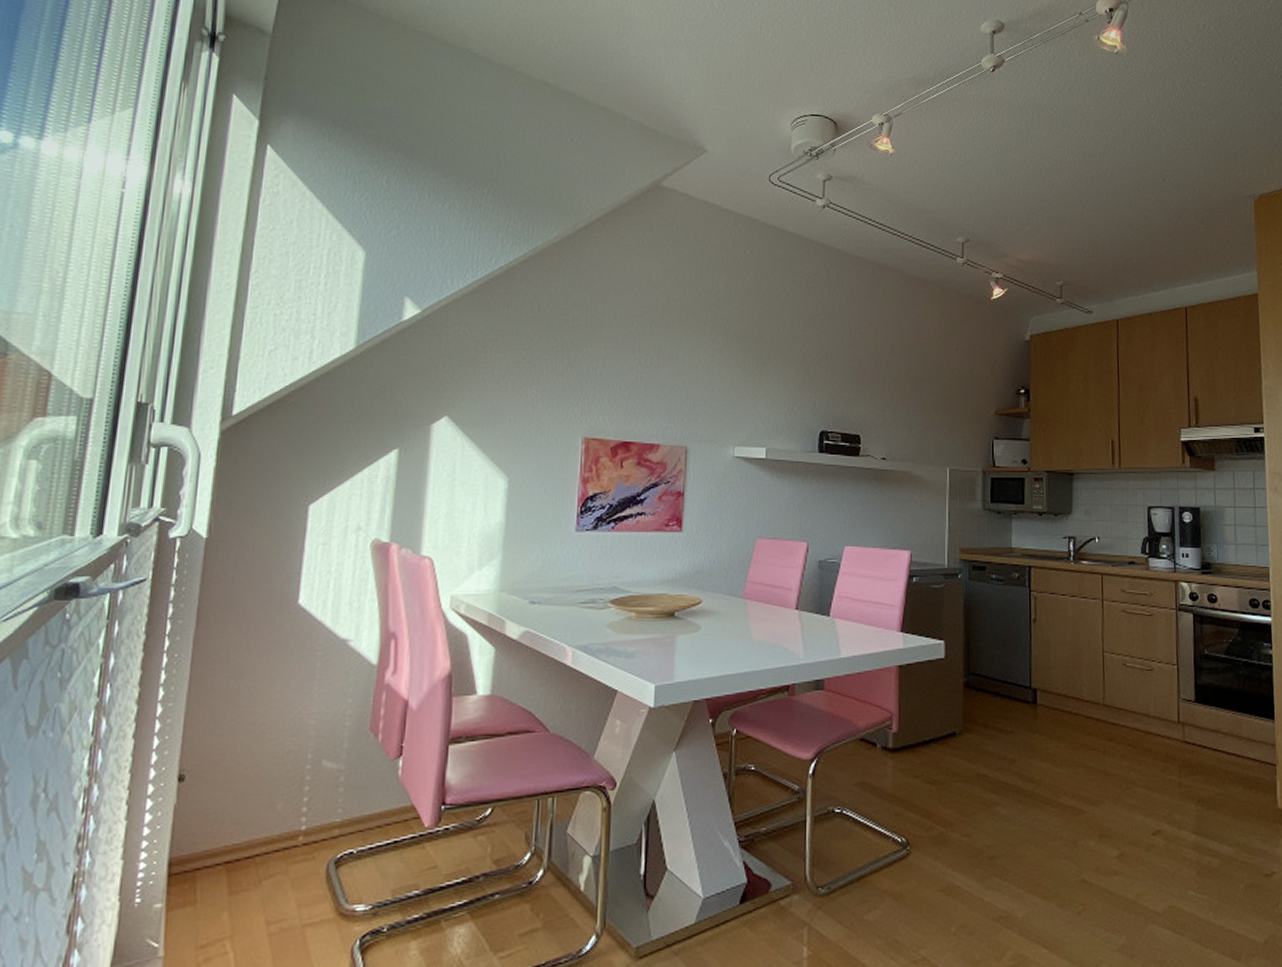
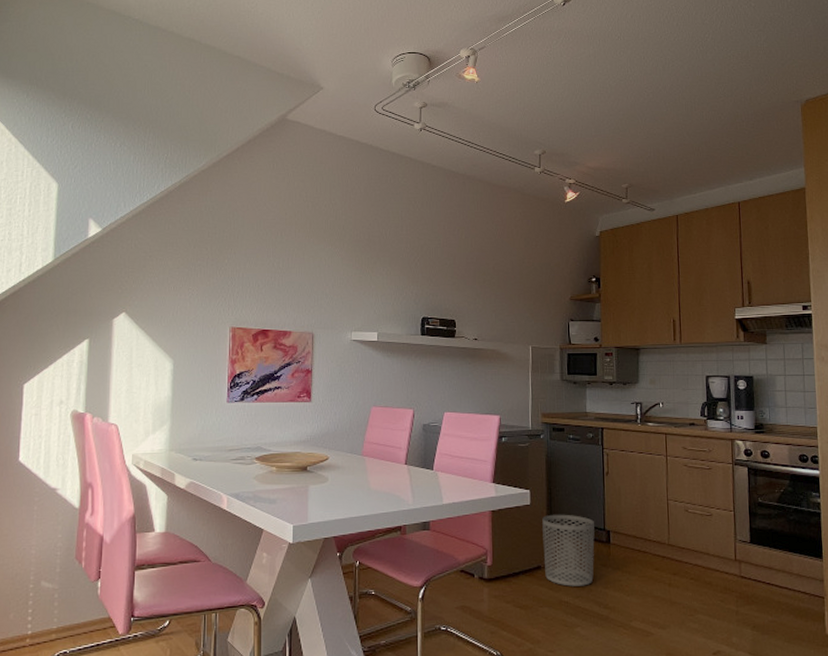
waste bin: none [958,669,1019,757] -> present [542,514,595,586]

